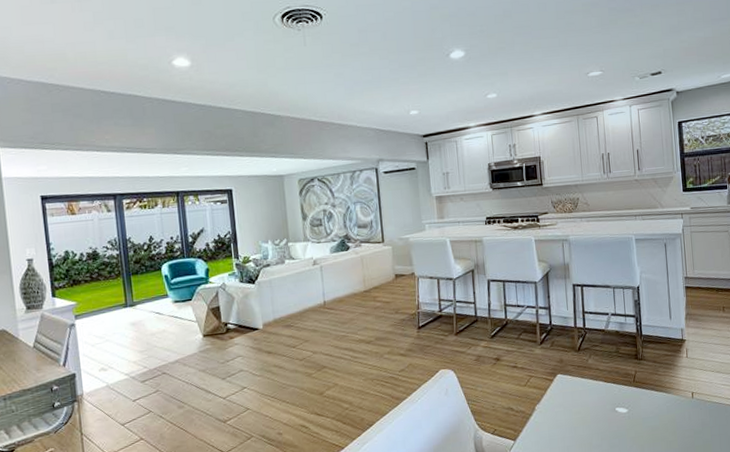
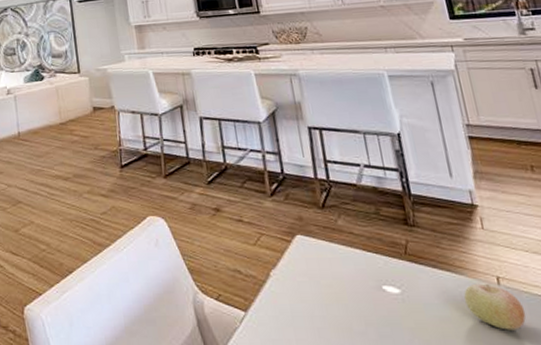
fruit: none [670,398,707,431] -> present [464,283,527,330]

